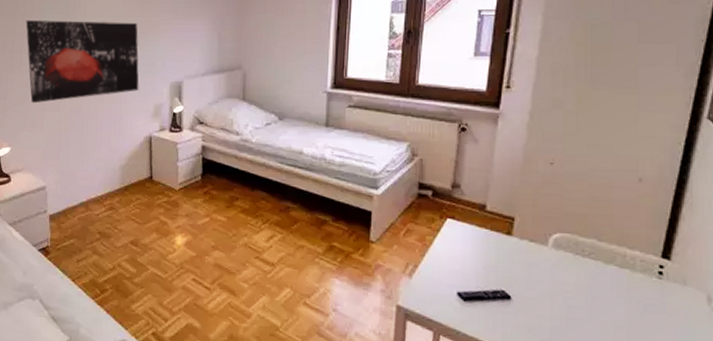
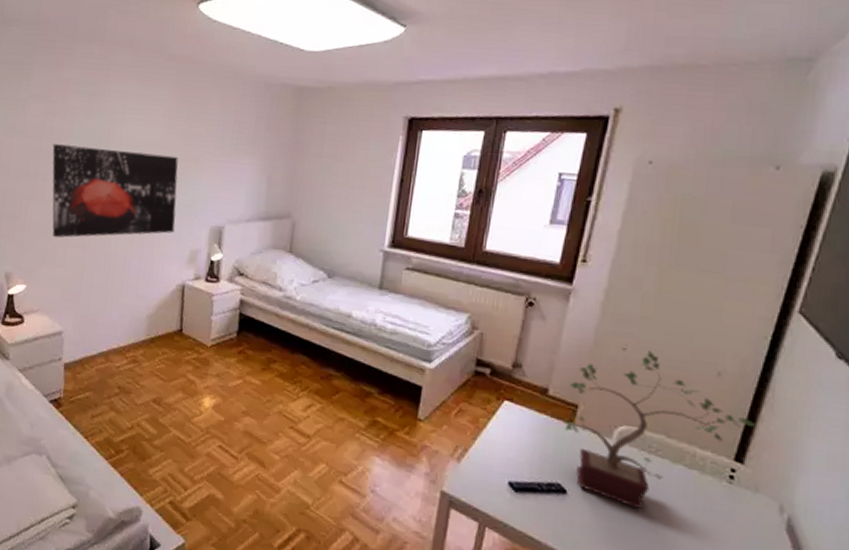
potted plant: none [502,164,678,308] -> present [563,351,756,509]

